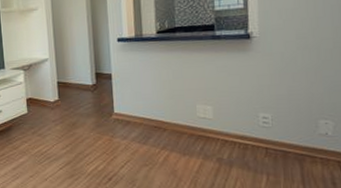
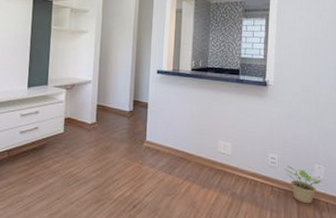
potted plant: none [280,124,331,164] -> present [284,166,322,204]

